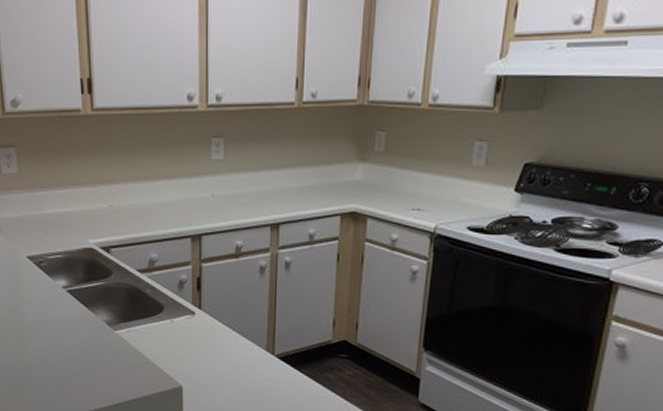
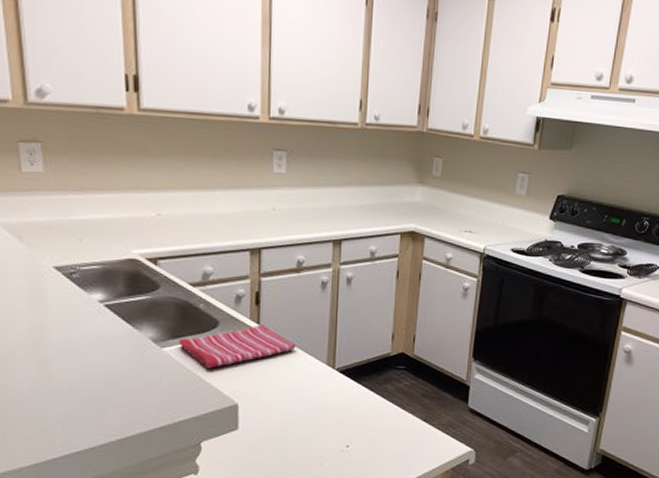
dish towel: none [130,309,236,351] -> present [179,324,296,369]

